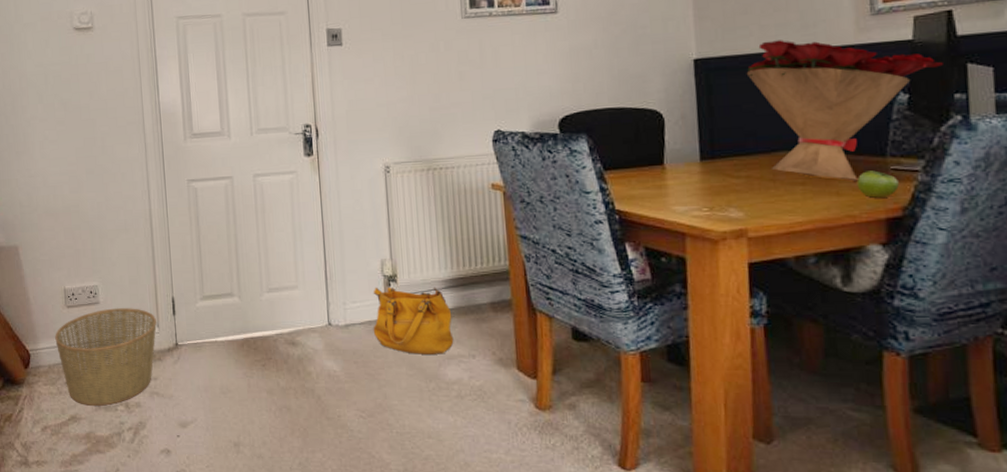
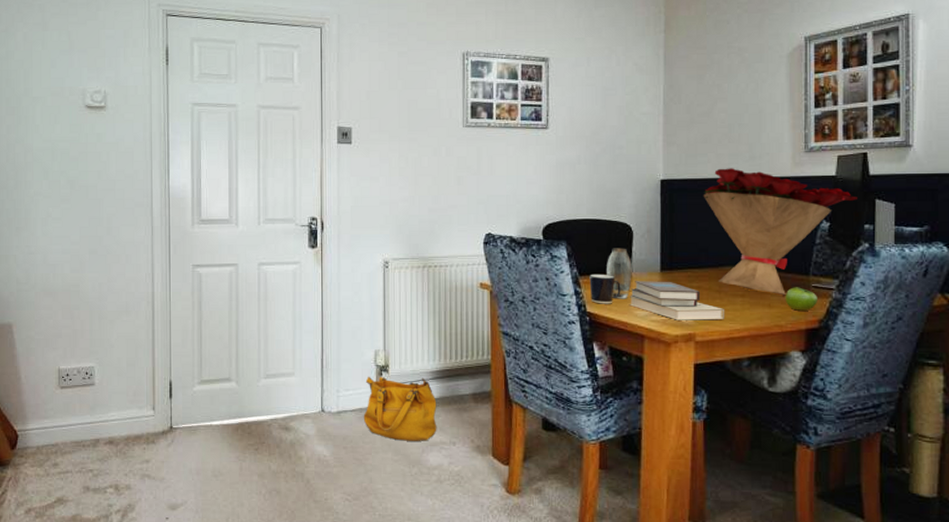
basket: present [55,308,157,406] -> none [46,390,153,488]
mug: none [616,167,654,201] -> present [589,274,621,304]
vase: none [635,137,667,194] -> present [607,248,632,299]
books: none [665,171,783,215] -> present [630,281,725,320]

